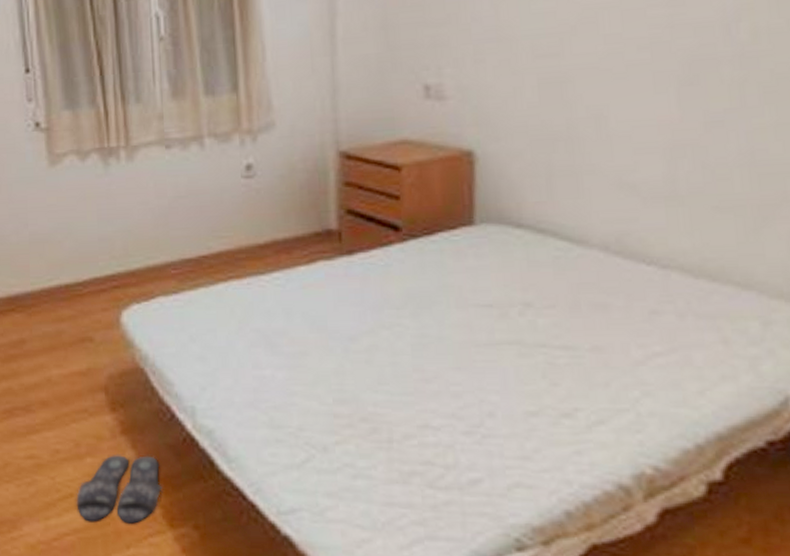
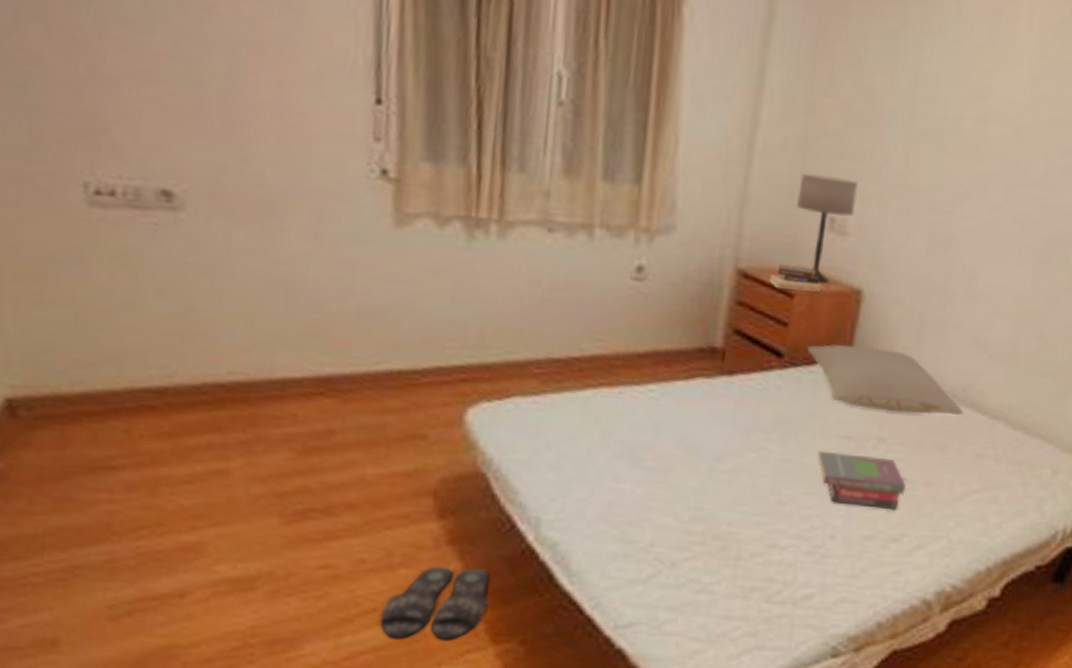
books: none [372,138,429,165] -> present [769,264,822,292]
table lamp: none [386,45,449,152] -> present [796,173,859,284]
pillow: none [425,208,622,274] -> present [807,343,963,415]
books: none [456,322,568,382] -> present [816,450,906,510]

